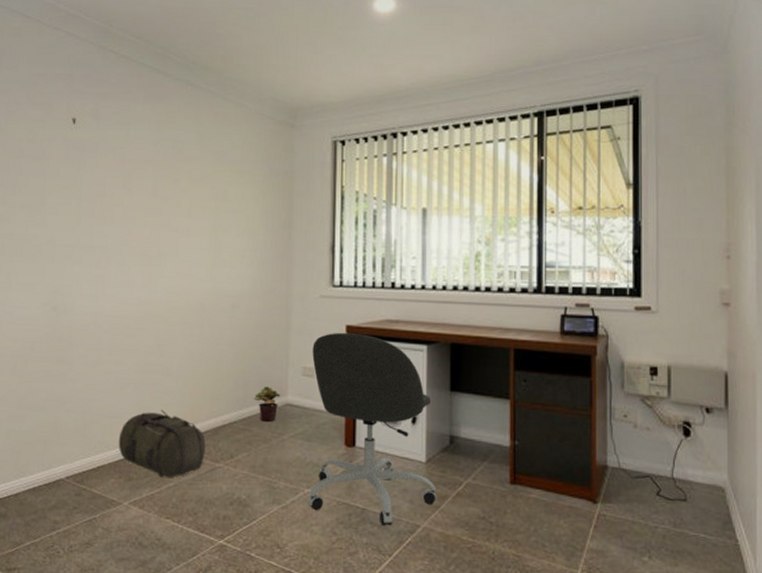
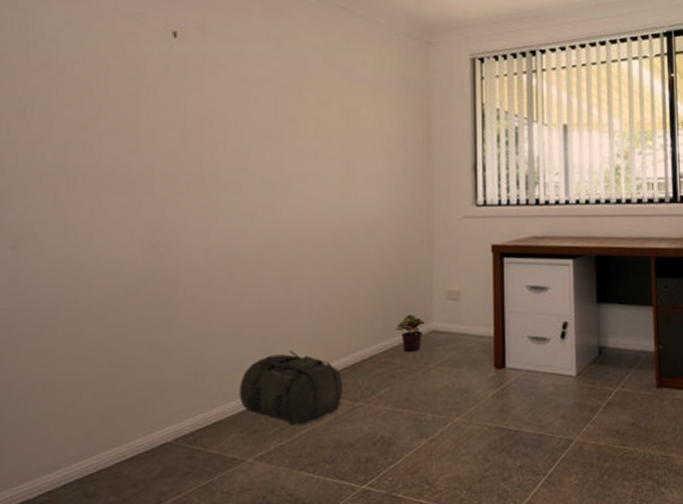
office chair: present [307,332,437,526] -> none [457,252,588,445]

